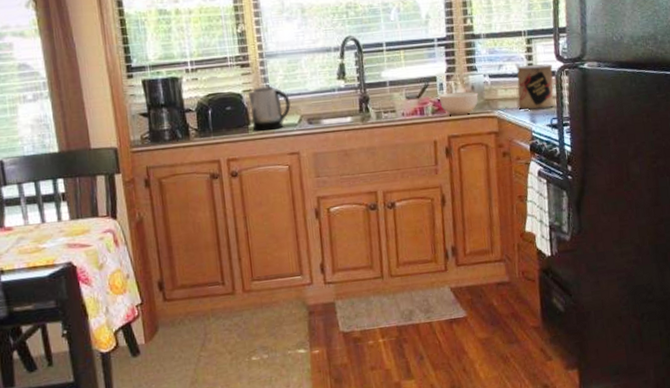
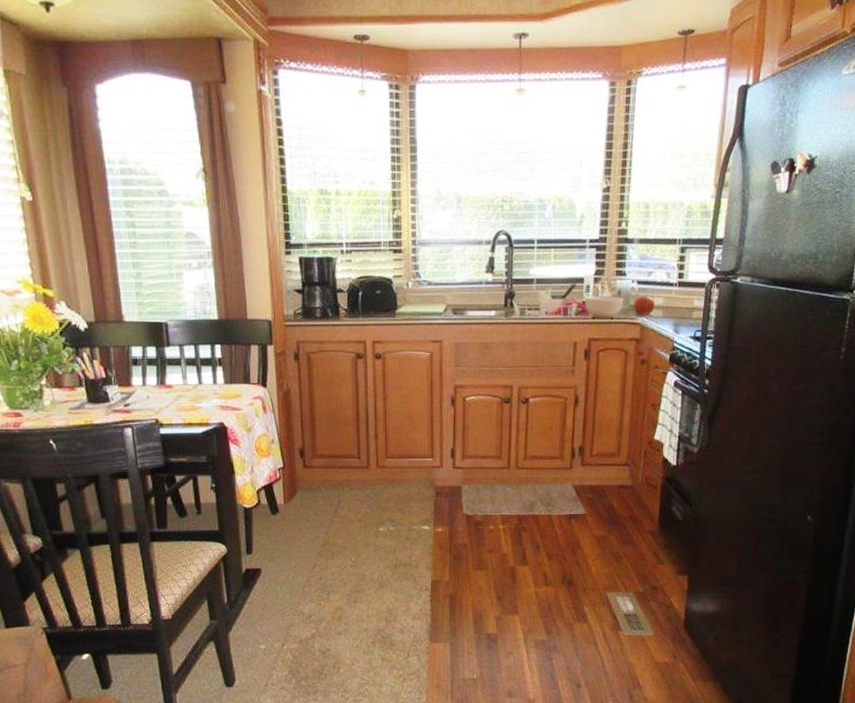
kettle: present [247,85,291,132] -> none [397,273,438,318]
fruit: none [488,86,509,109] -> present [633,293,655,316]
tin can: present [517,64,554,110] -> none [663,275,703,320]

